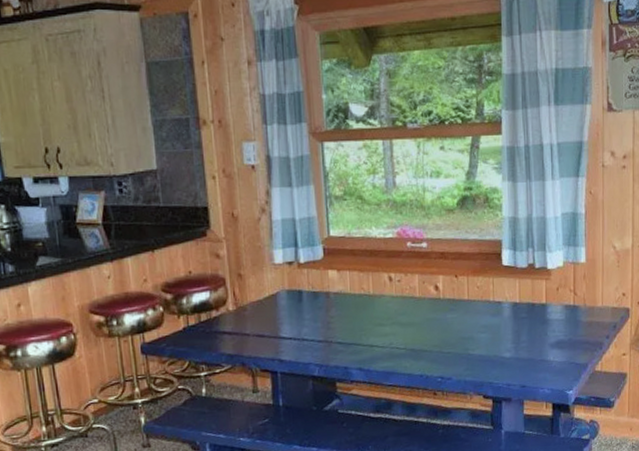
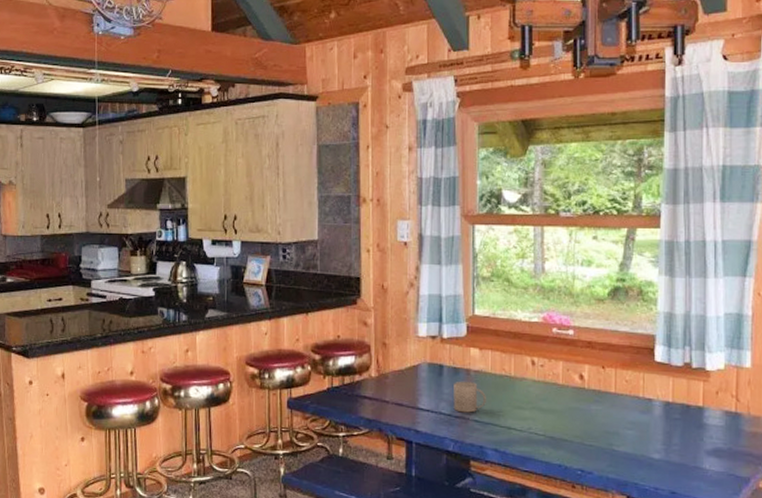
mug: none [314,304,347,337] -> present [453,381,486,413]

